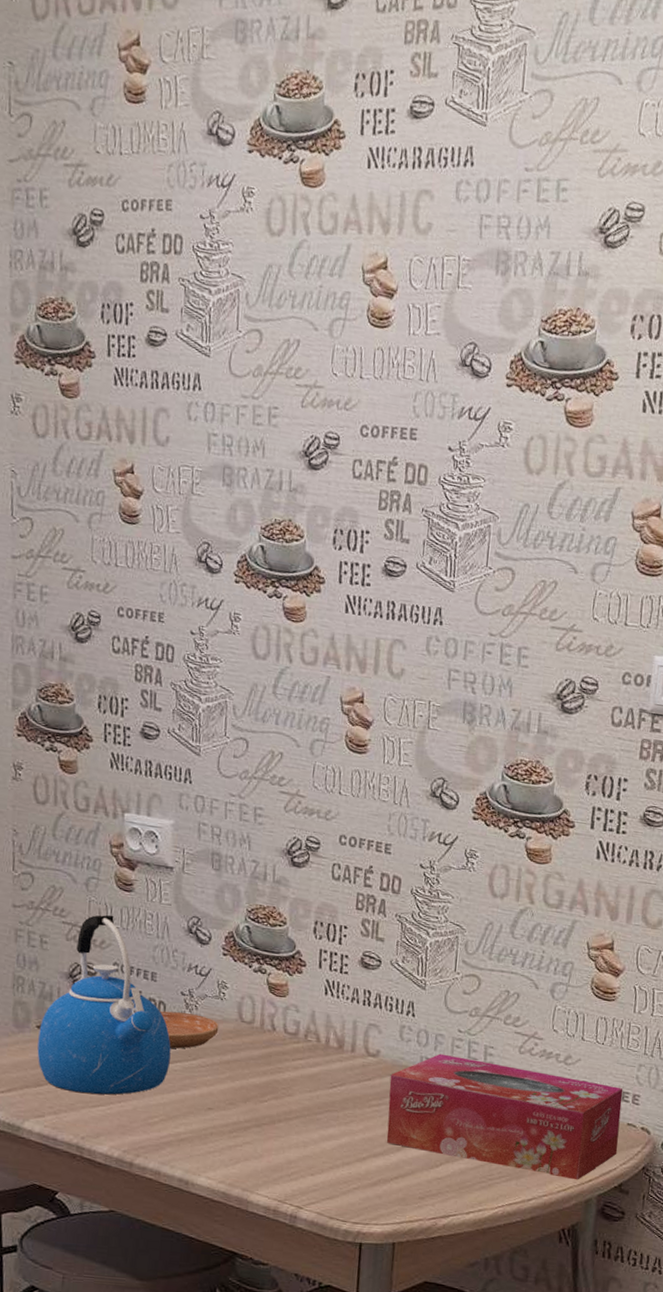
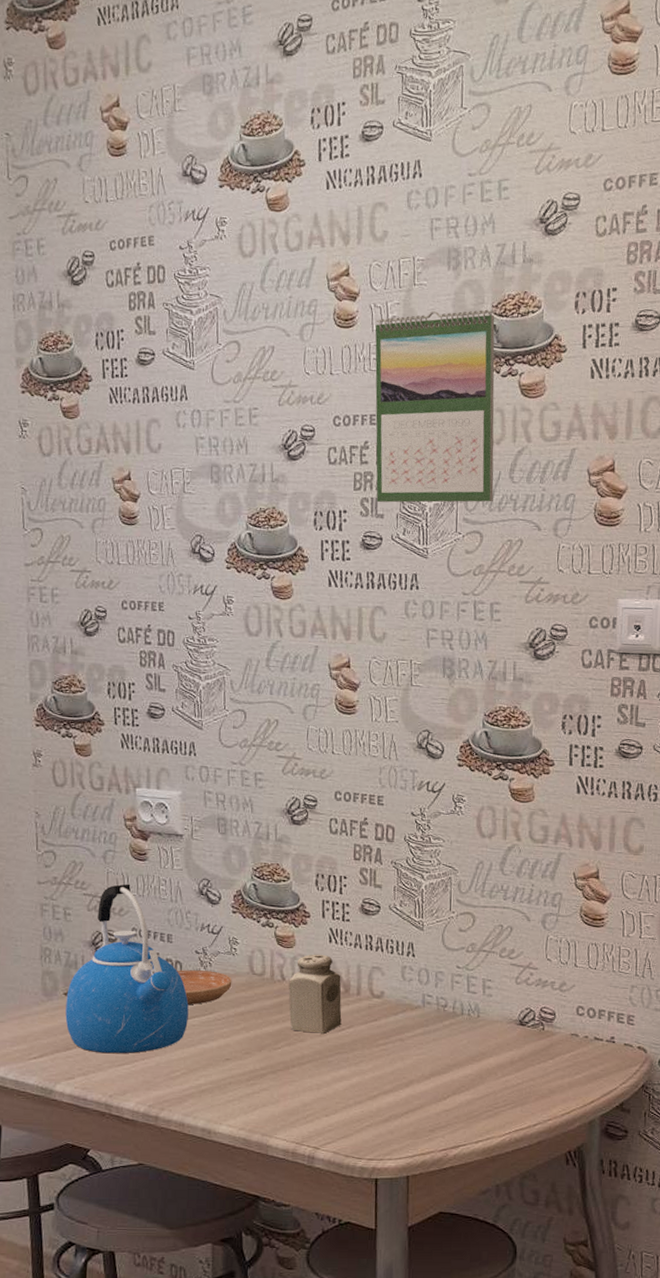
salt shaker: none [278,1005,336,1090] -> present [288,954,342,1034]
tissue box: present [386,1053,624,1180] -> none [394,990,618,1103]
calendar: none [403,318,544,538] -> present [375,309,495,503]

